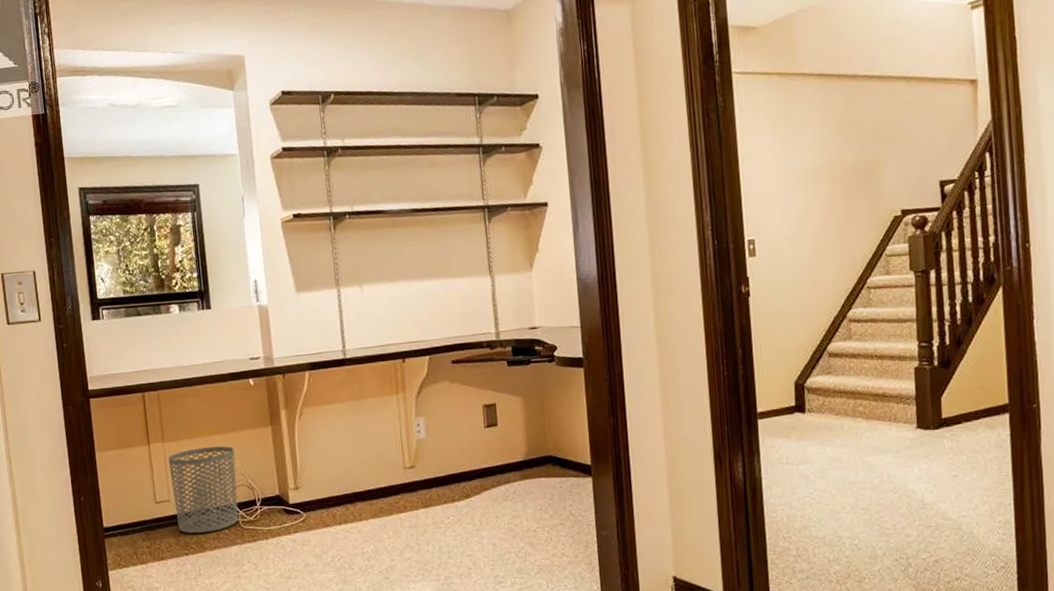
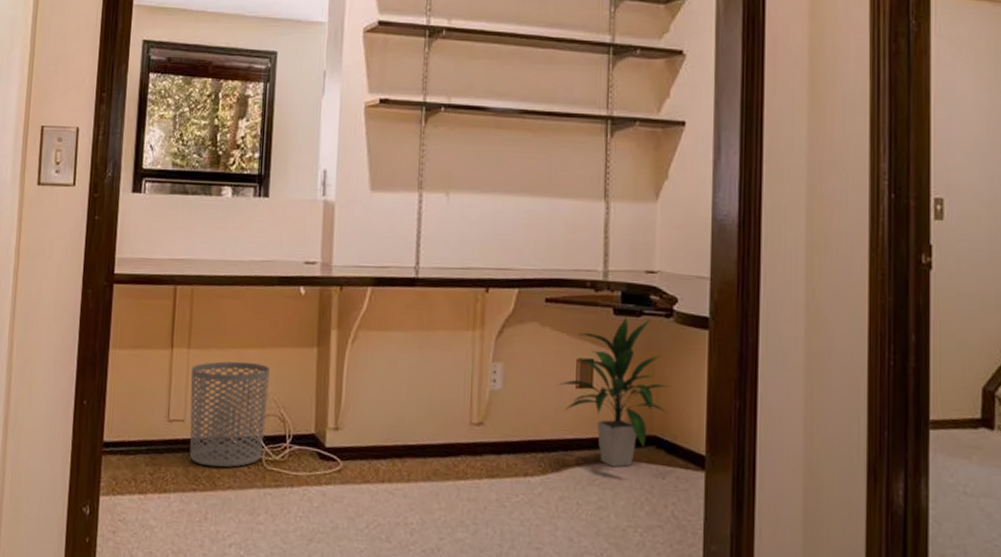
indoor plant: none [469,365,559,485] -> present [557,317,671,468]

